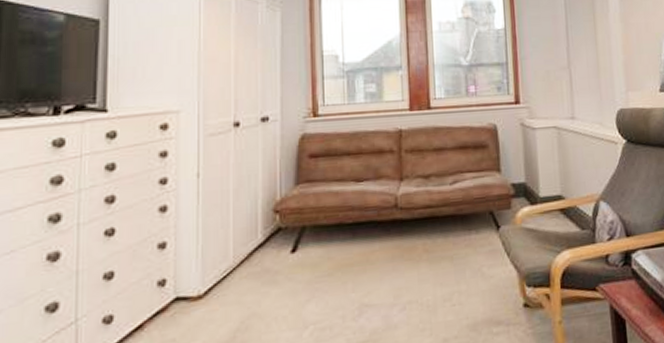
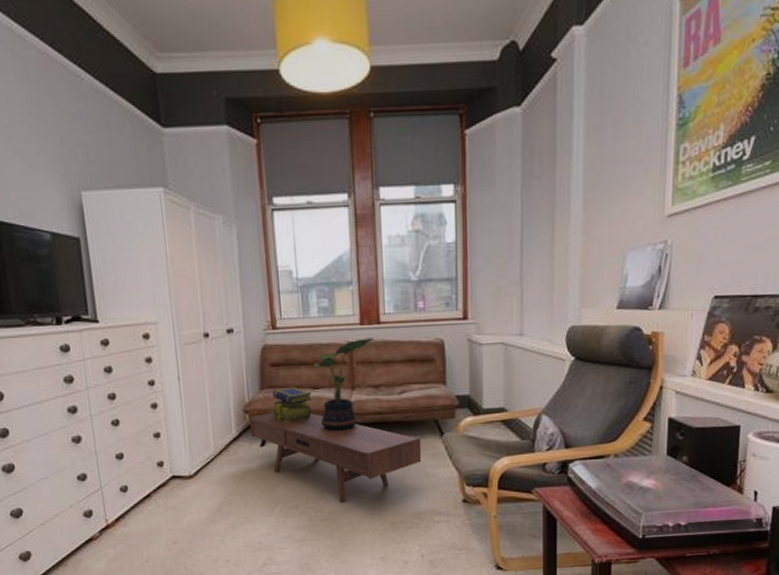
coffee table: none [280,209,477,317] -> present [249,412,422,502]
stack of books: none [308,180,355,222] -> present [272,387,312,423]
potted plant: none [358,124,426,230] -> present [314,338,375,431]

